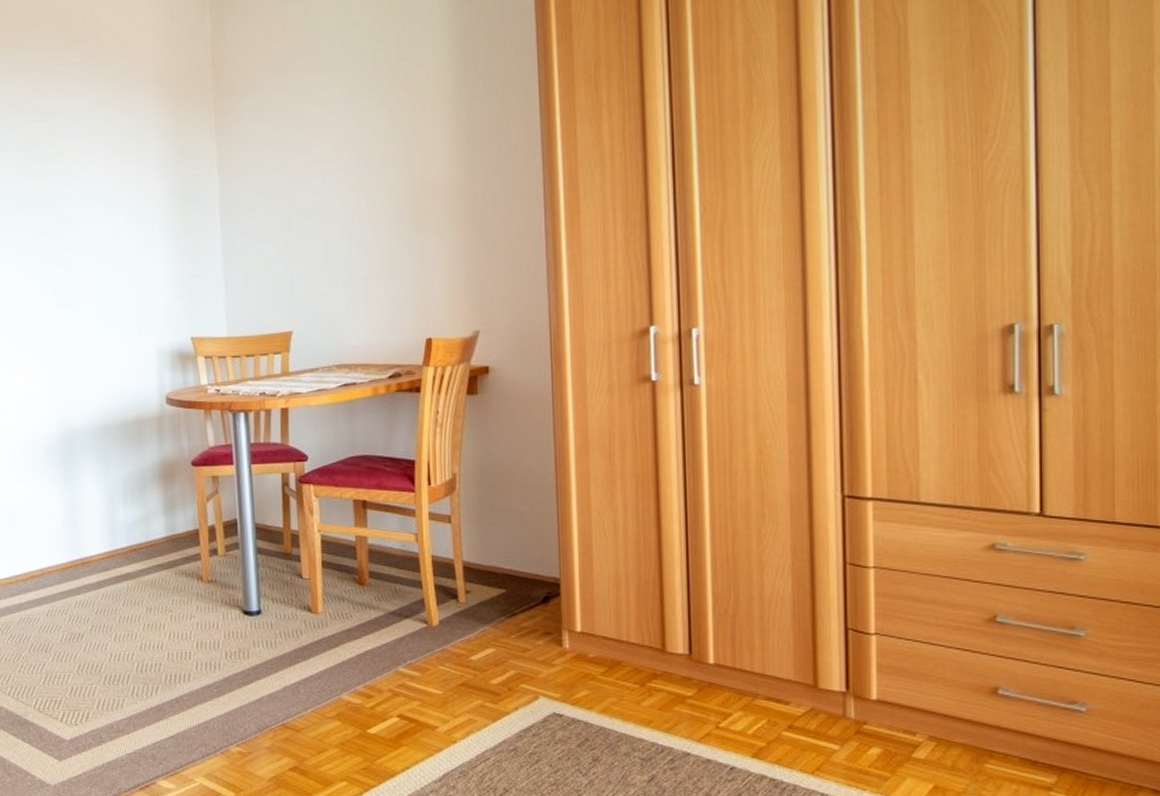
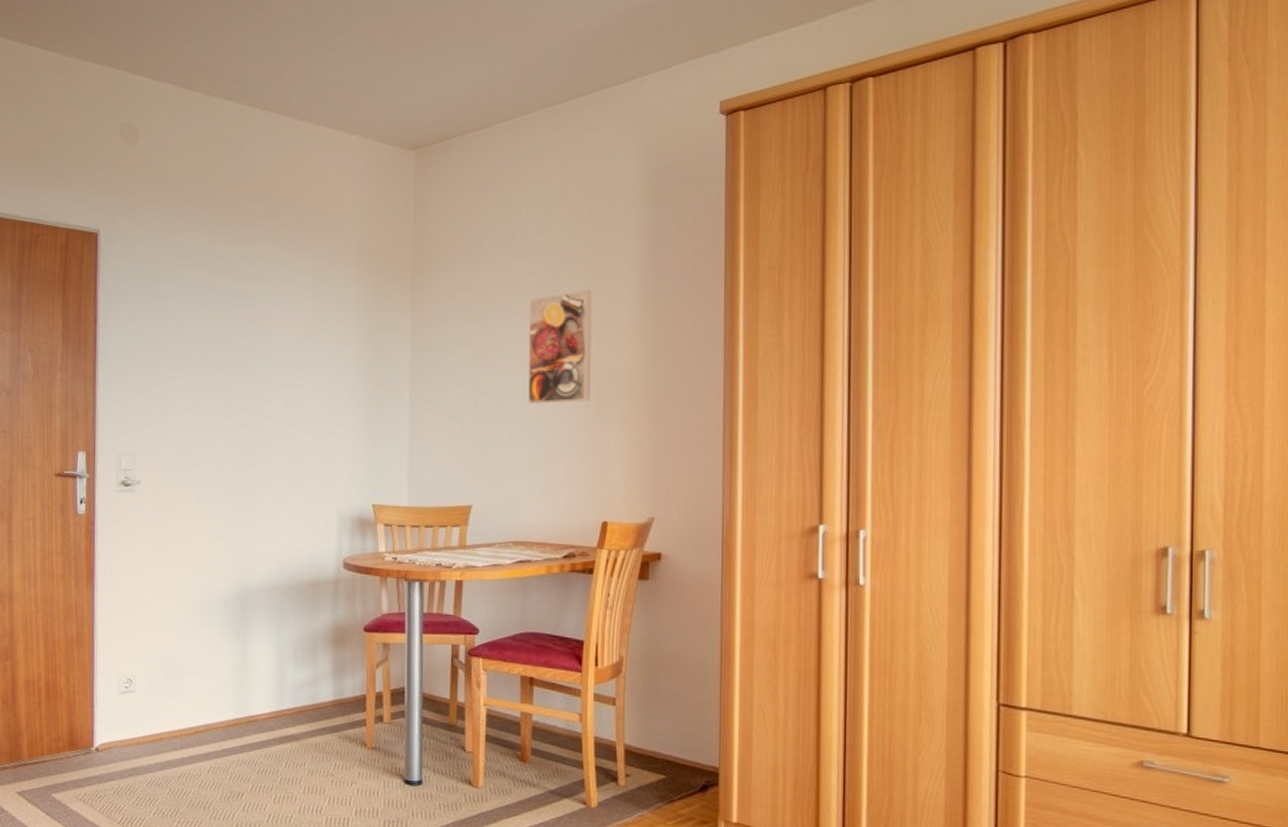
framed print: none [337,101,406,223] -> present [527,290,592,404]

